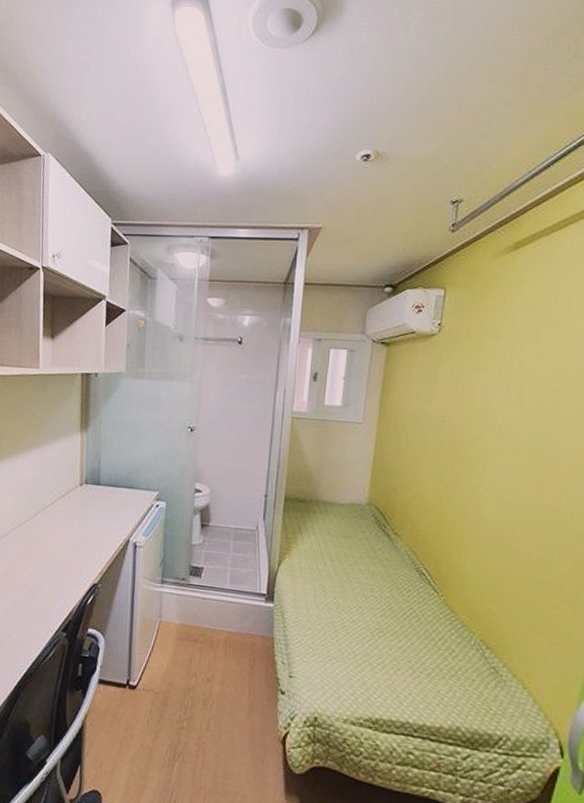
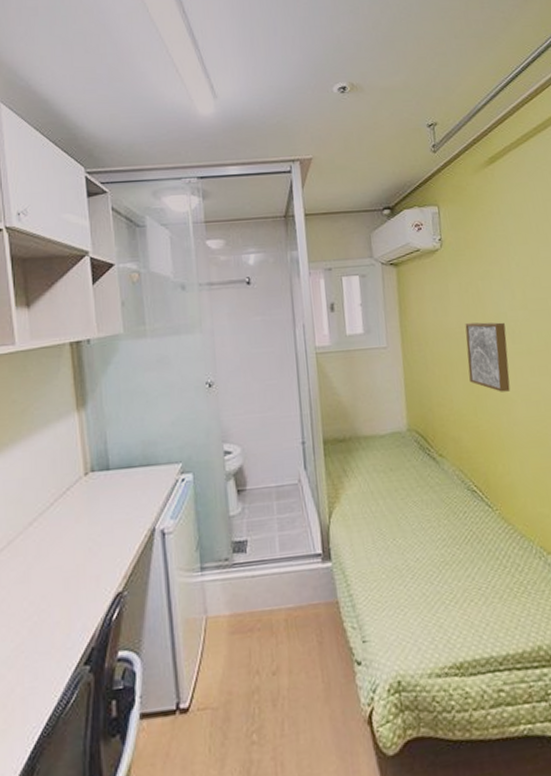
wall art: none [441,413,492,488] -> present [465,322,511,392]

